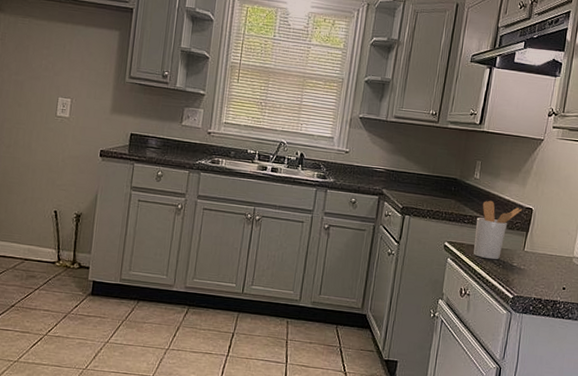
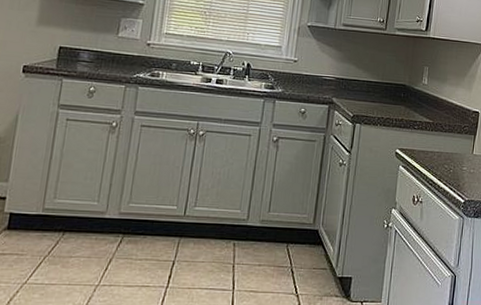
utensil holder: present [474,200,522,260] -> none [425,105,469,165]

